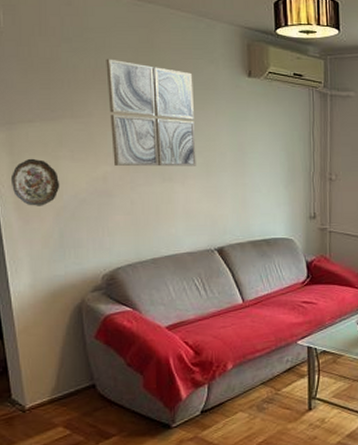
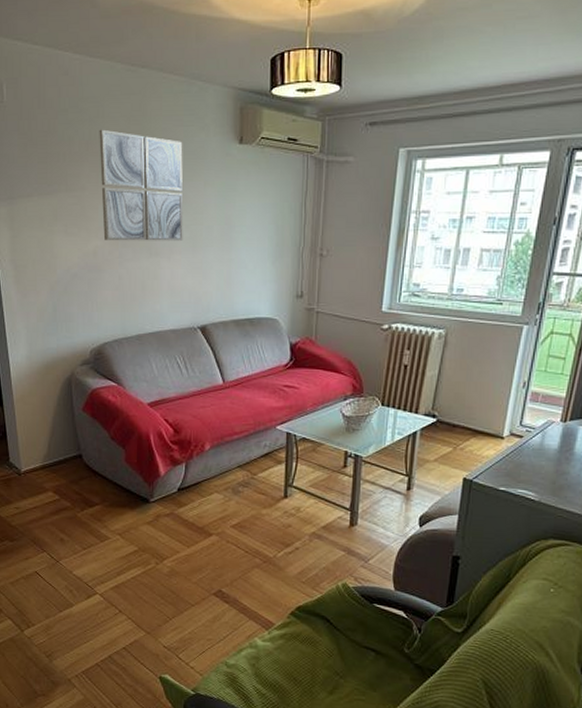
decorative plate: present [10,158,60,206] -> none [11,233,55,280]

